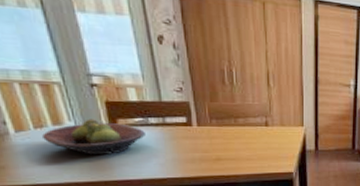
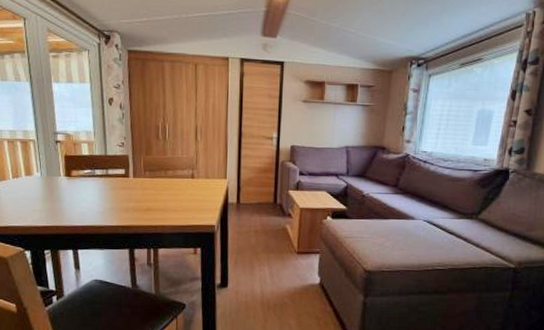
fruit bowl: present [42,119,145,156] -> none [17,170,91,203]

